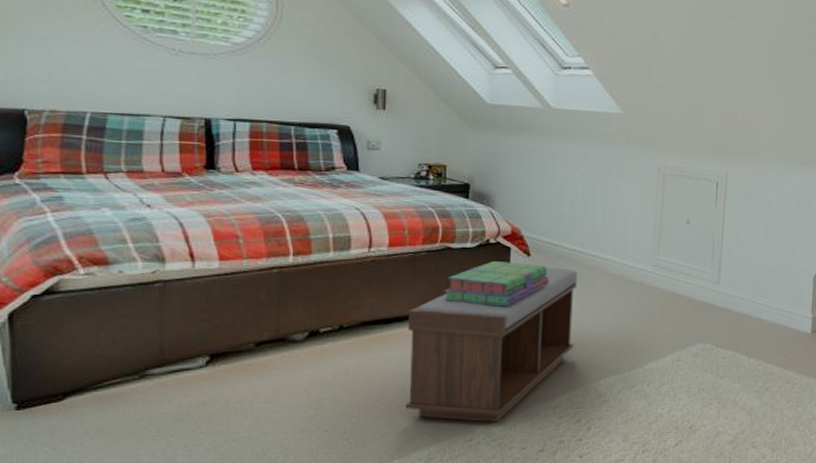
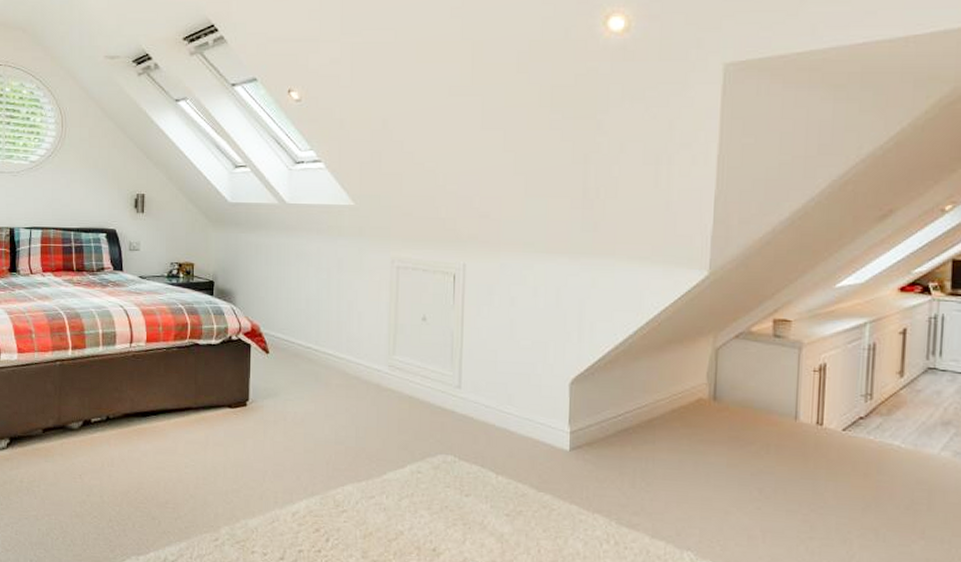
bench: present [405,267,578,422] -> none [160,365,314,523]
stack of books: present [444,261,549,307] -> none [192,358,287,405]

